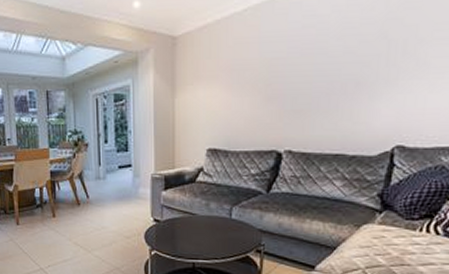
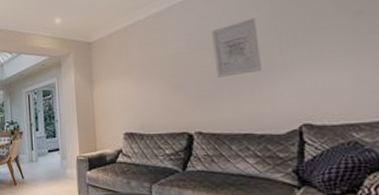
wall art: none [315,21,367,89] -> present [212,18,262,78]

